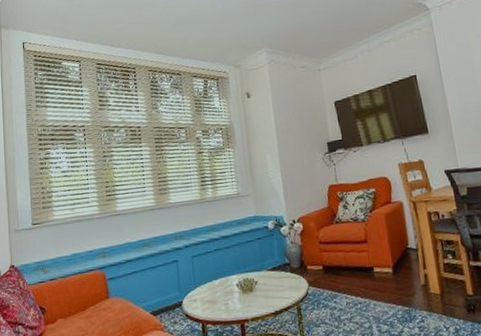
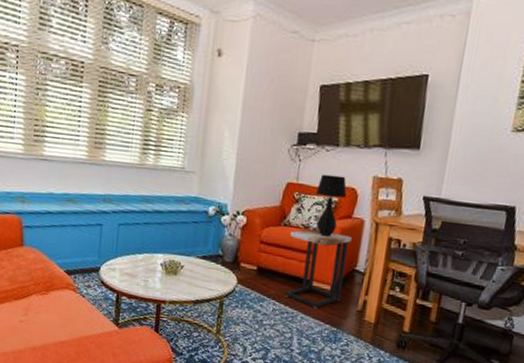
side table: none [342,218,404,293] -> present [284,229,352,309]
table lamp: none [355,169,382,225] -> present [316,174,347,238]

